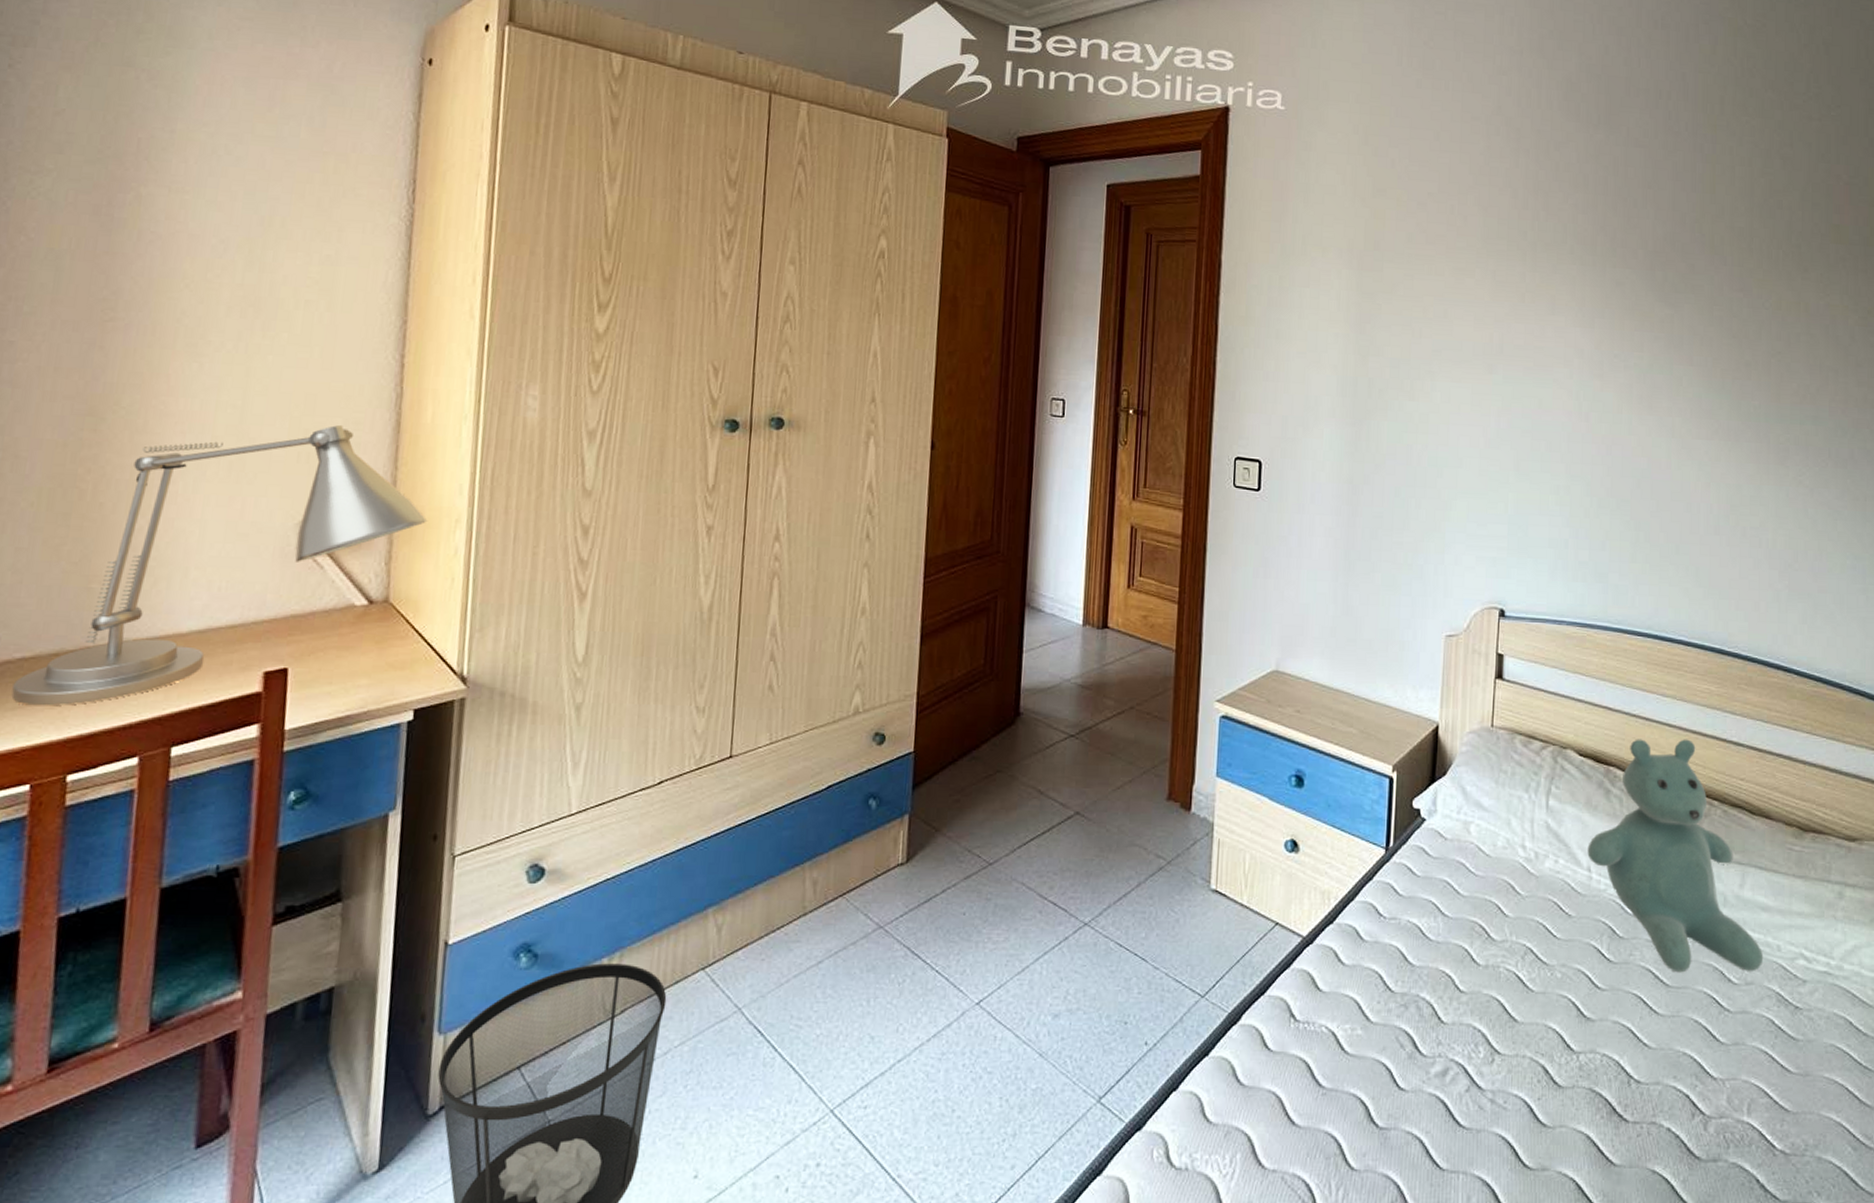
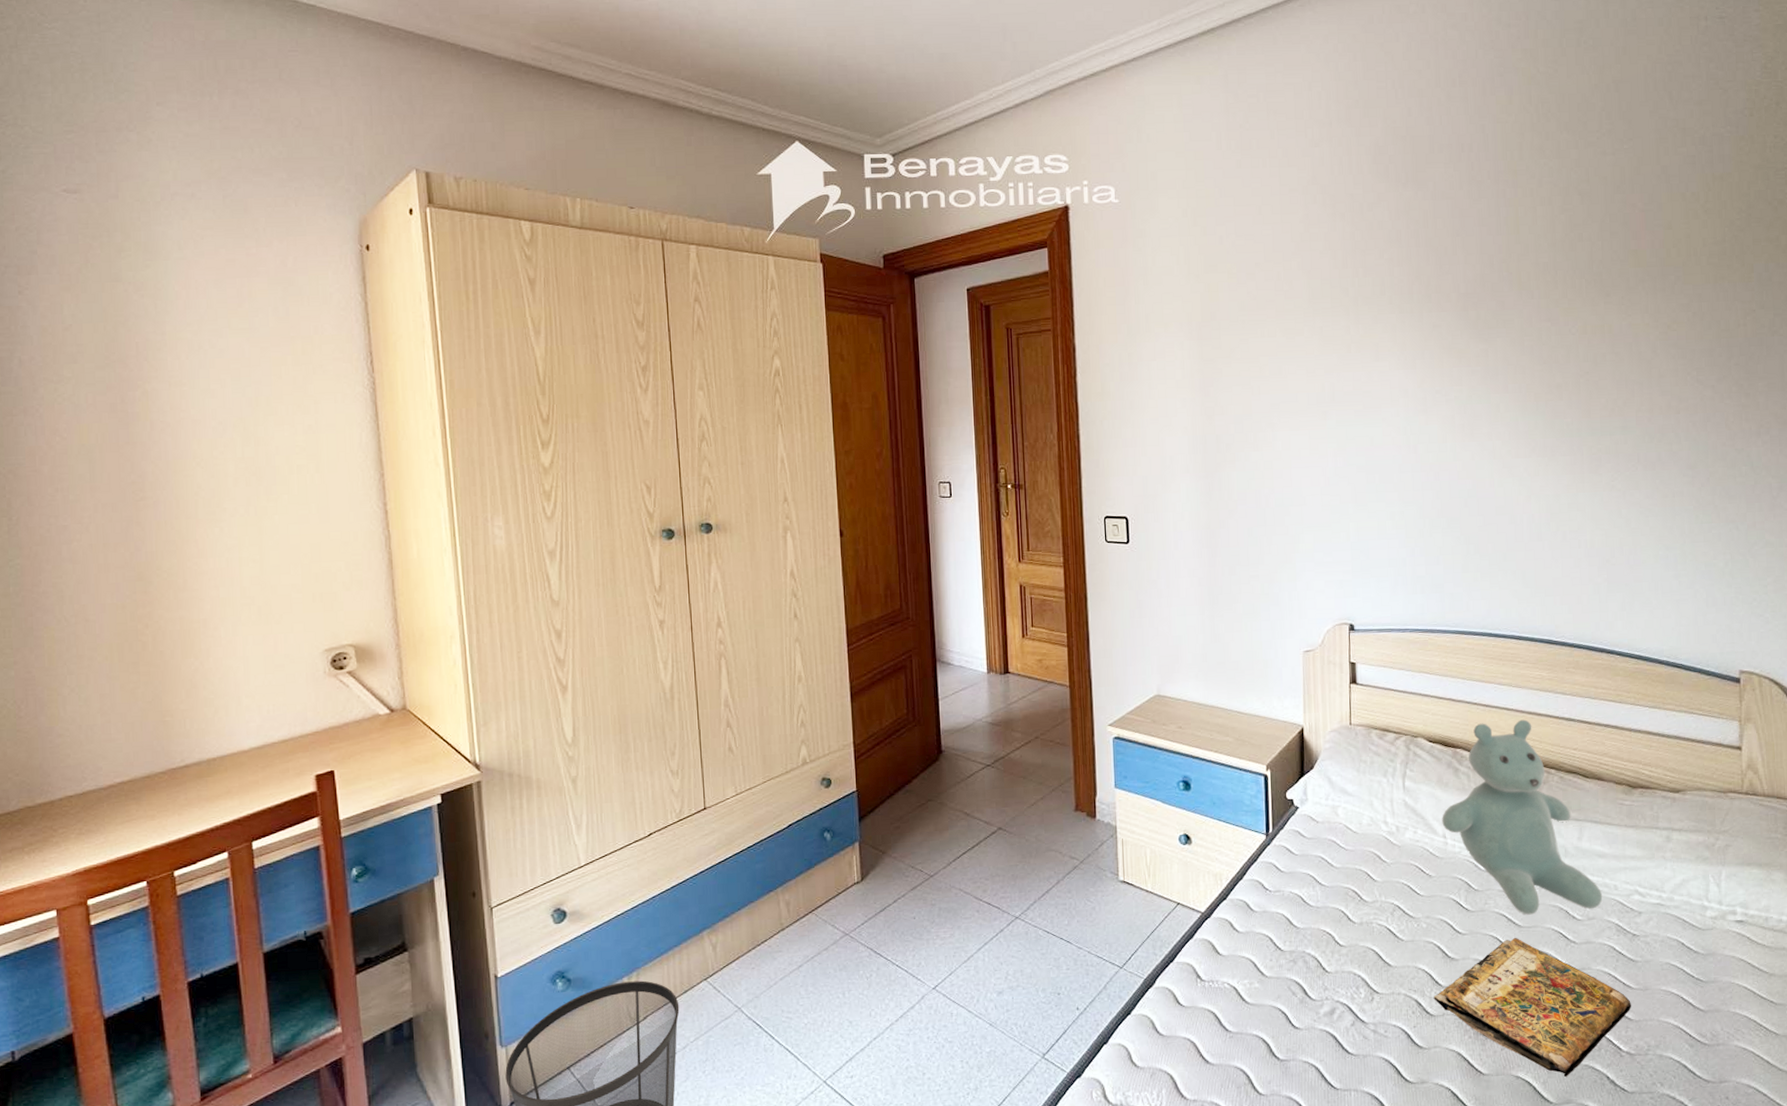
desk lamp: present [11,424,428,707] -> none [118,567,428,819]
book: none [1563,998,1789,1175] -> present [1434,937,1631,1077]

